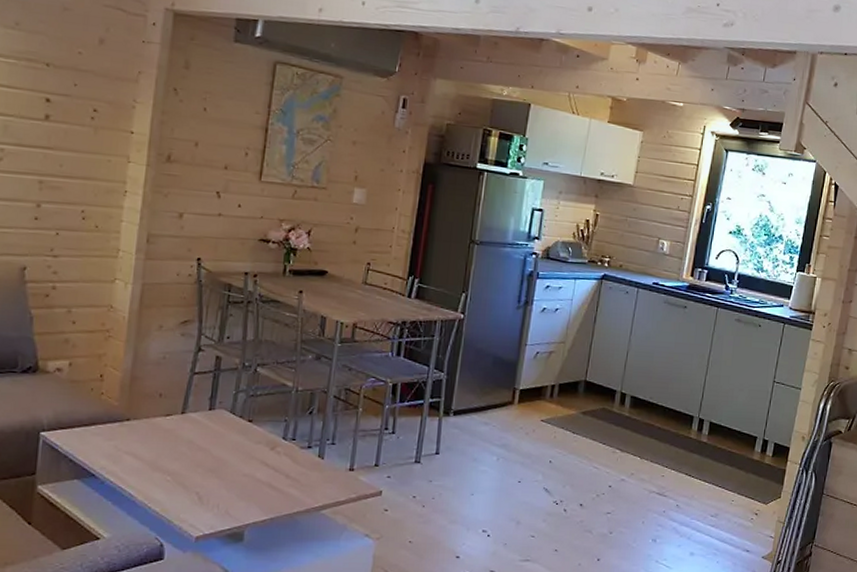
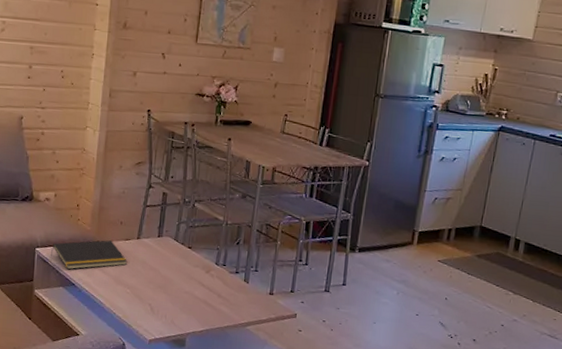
notepad: none [61,417,169,457] -> present [50,240,128,270]

